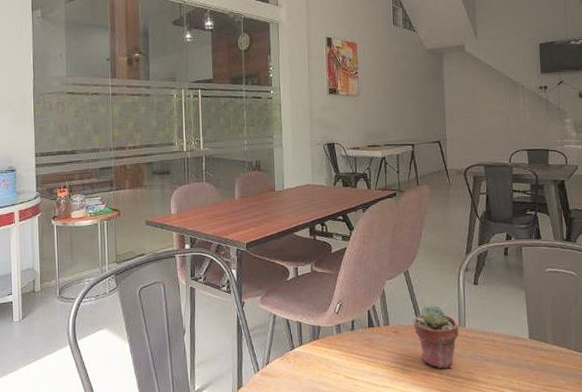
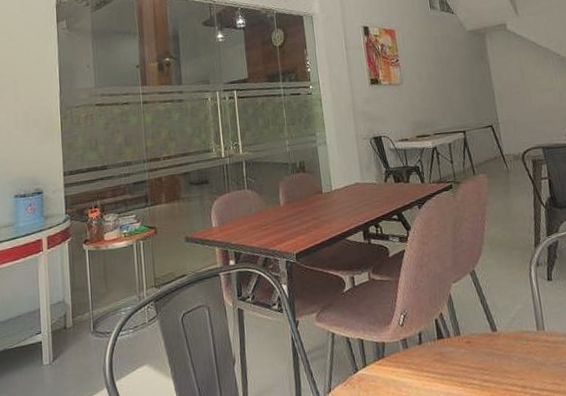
potted succulent: present [413,304,459,369] -> none [486,307,538,382]

